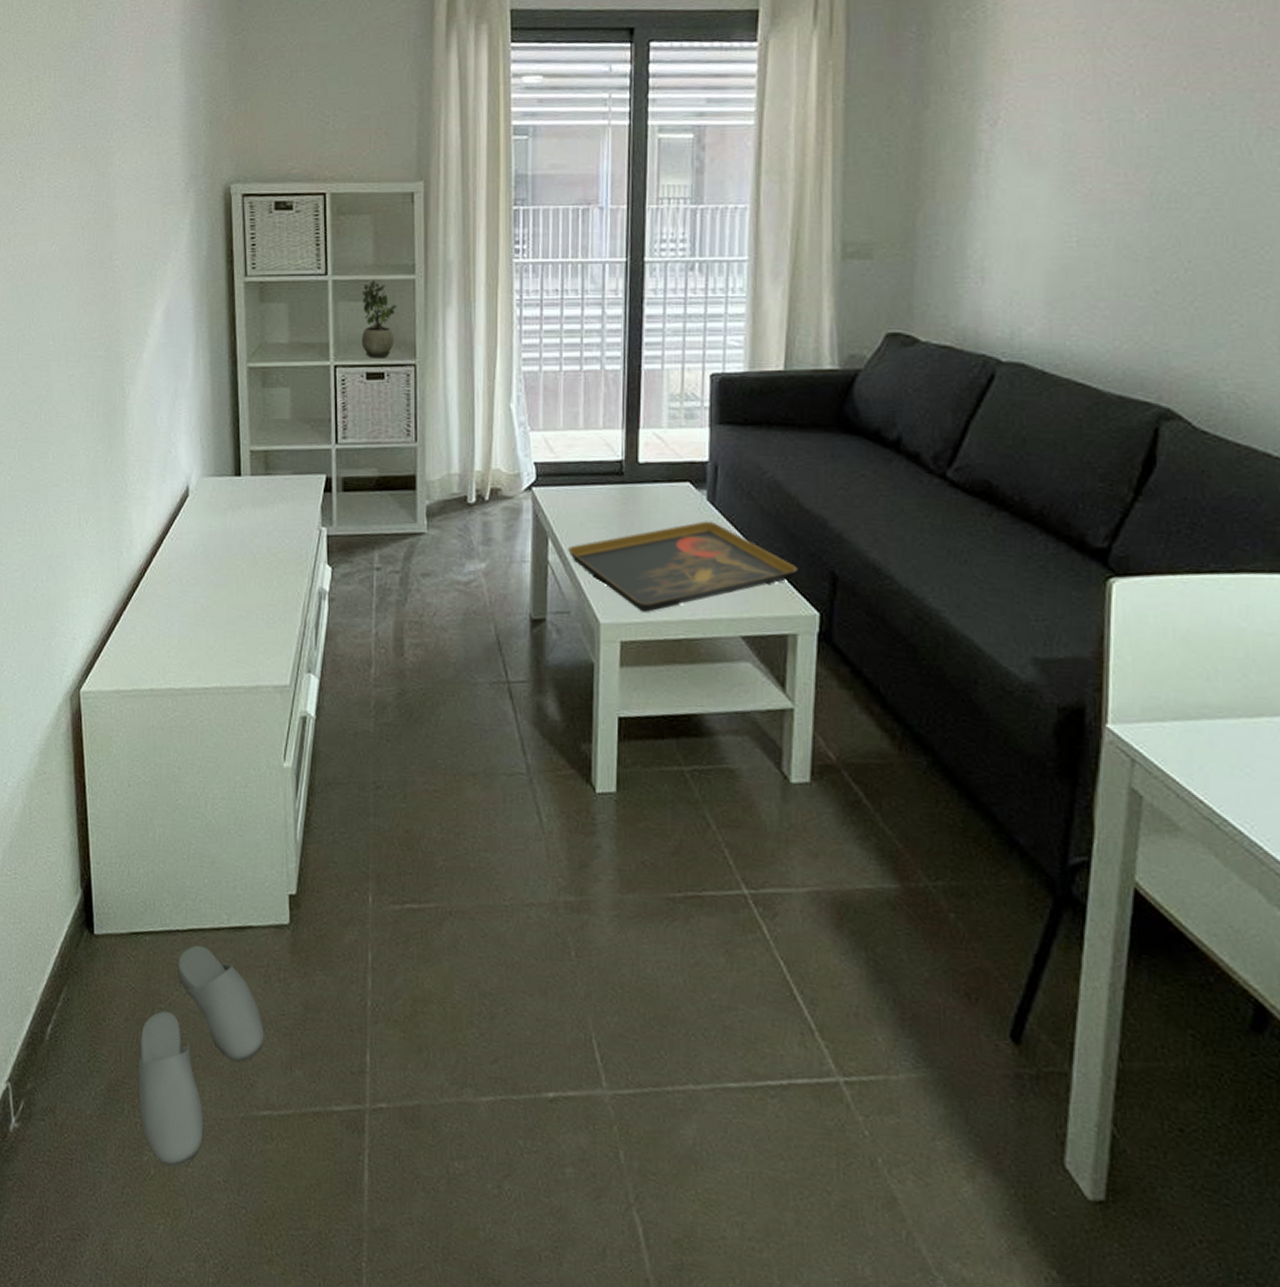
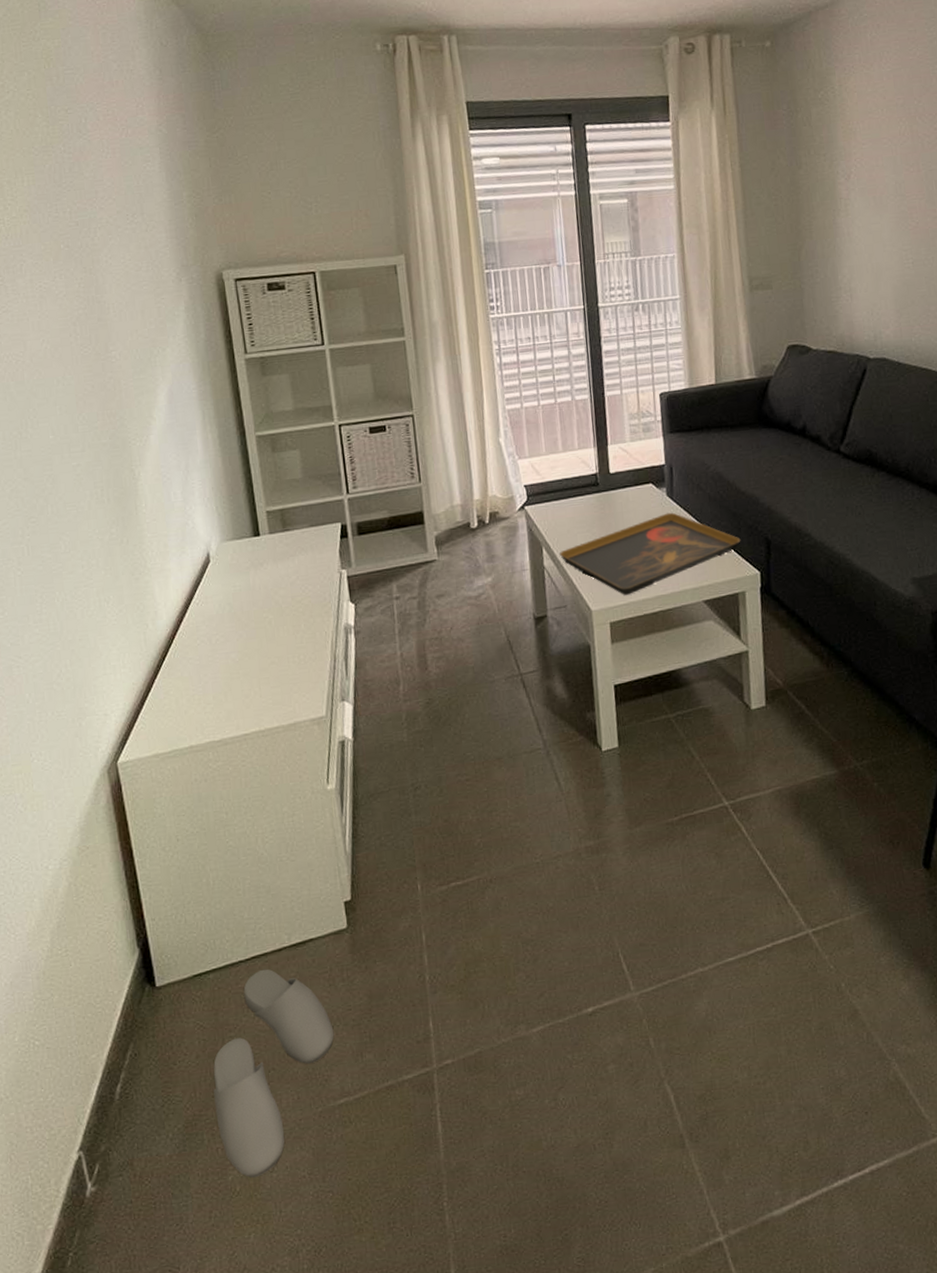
potted plant: present [361,281,397,358] -> none [357,345,392,414]

